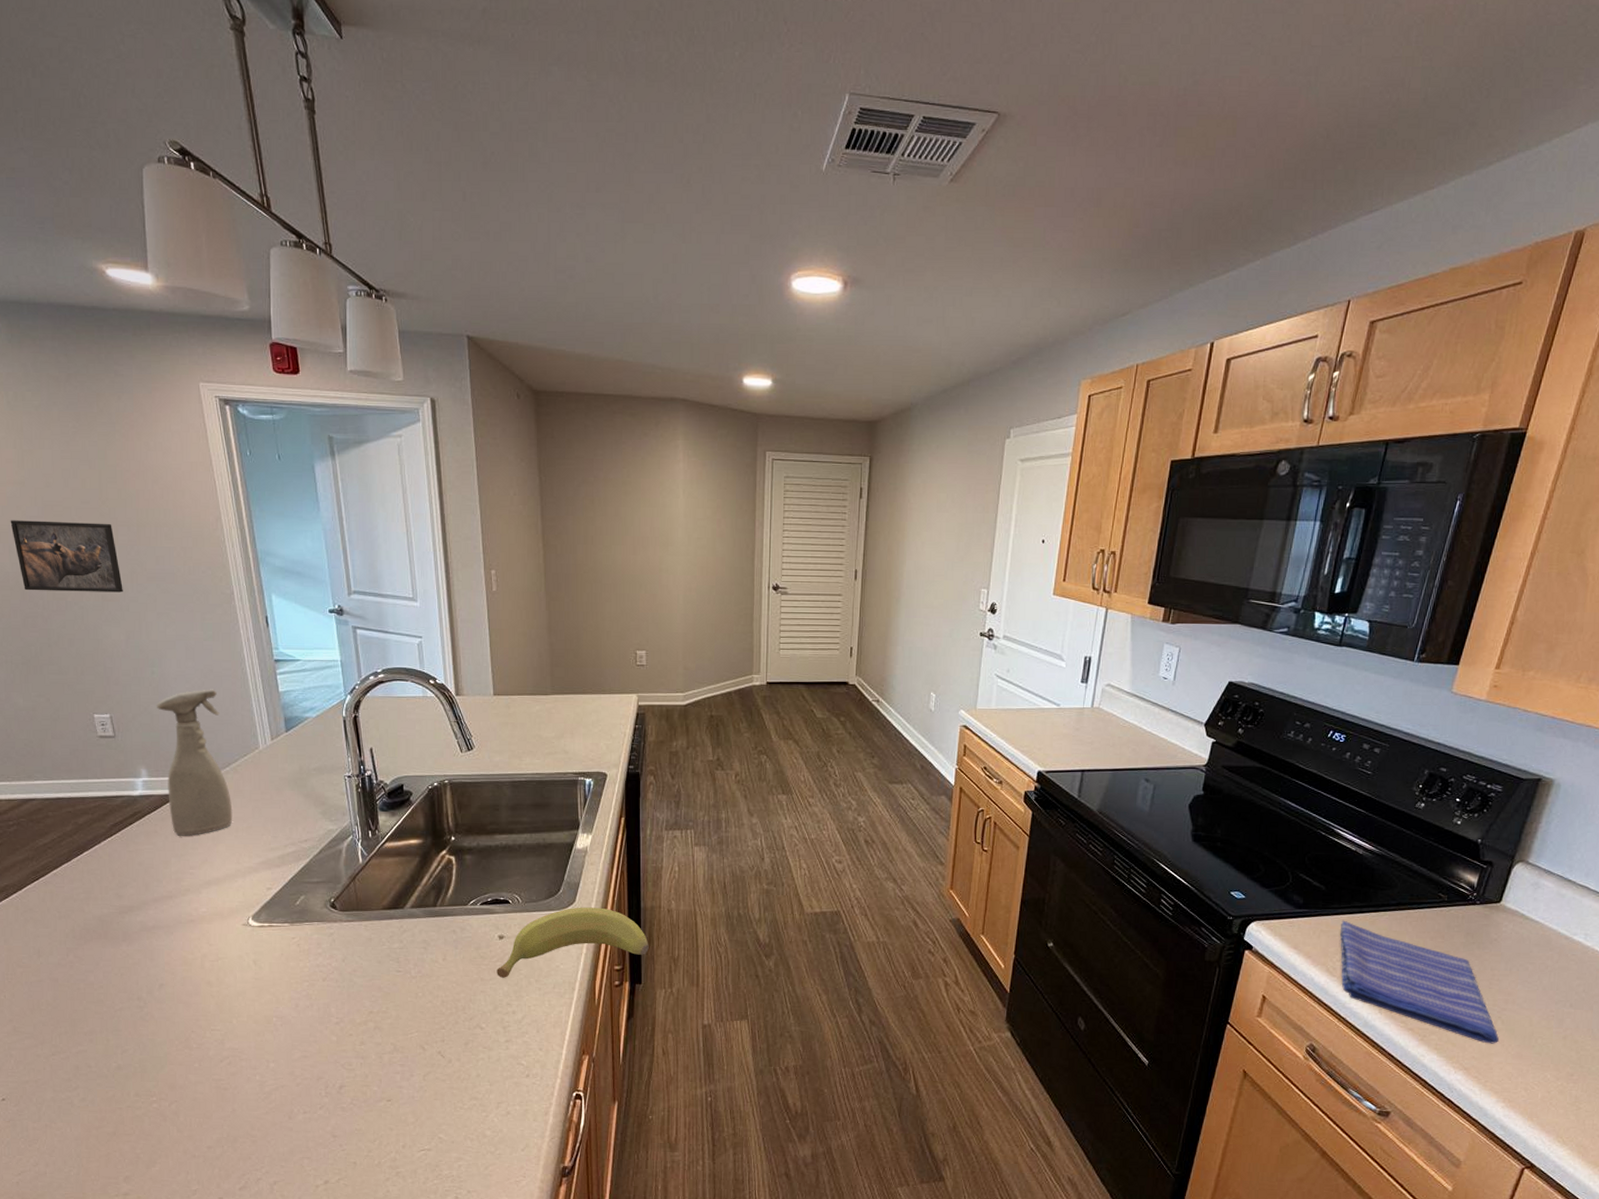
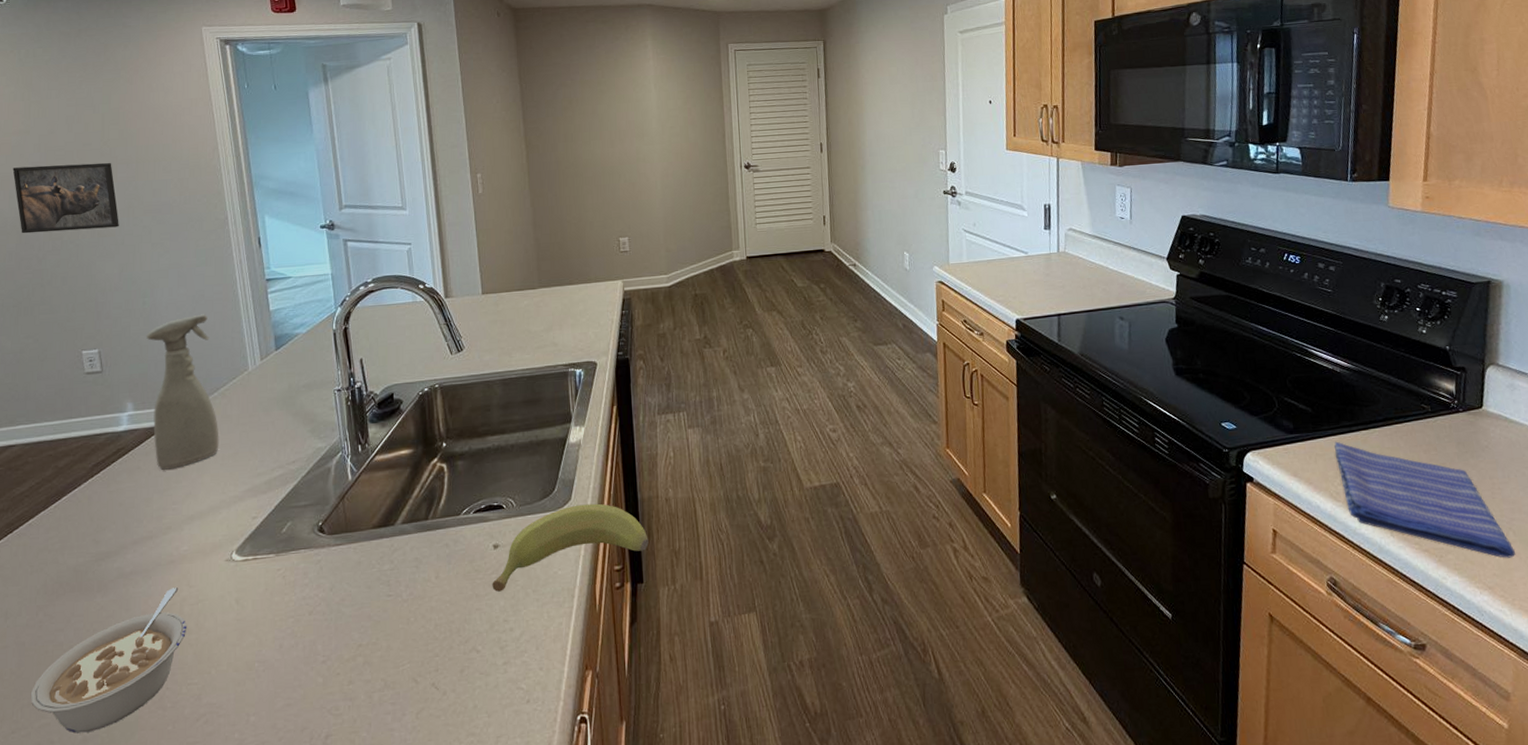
legume: none [66,944,209,1062] -> present [30,587,187,733]

